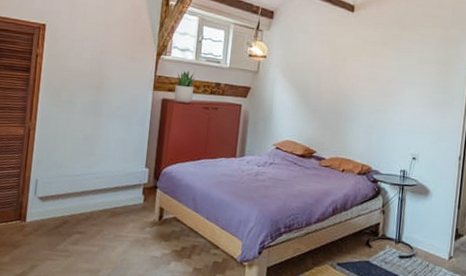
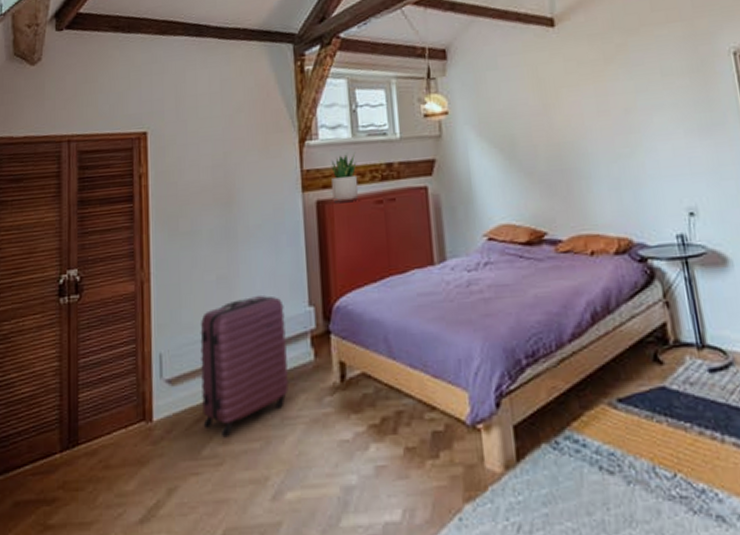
suitcase: none [60,153,128,241] -> present [200,295,289,438]

